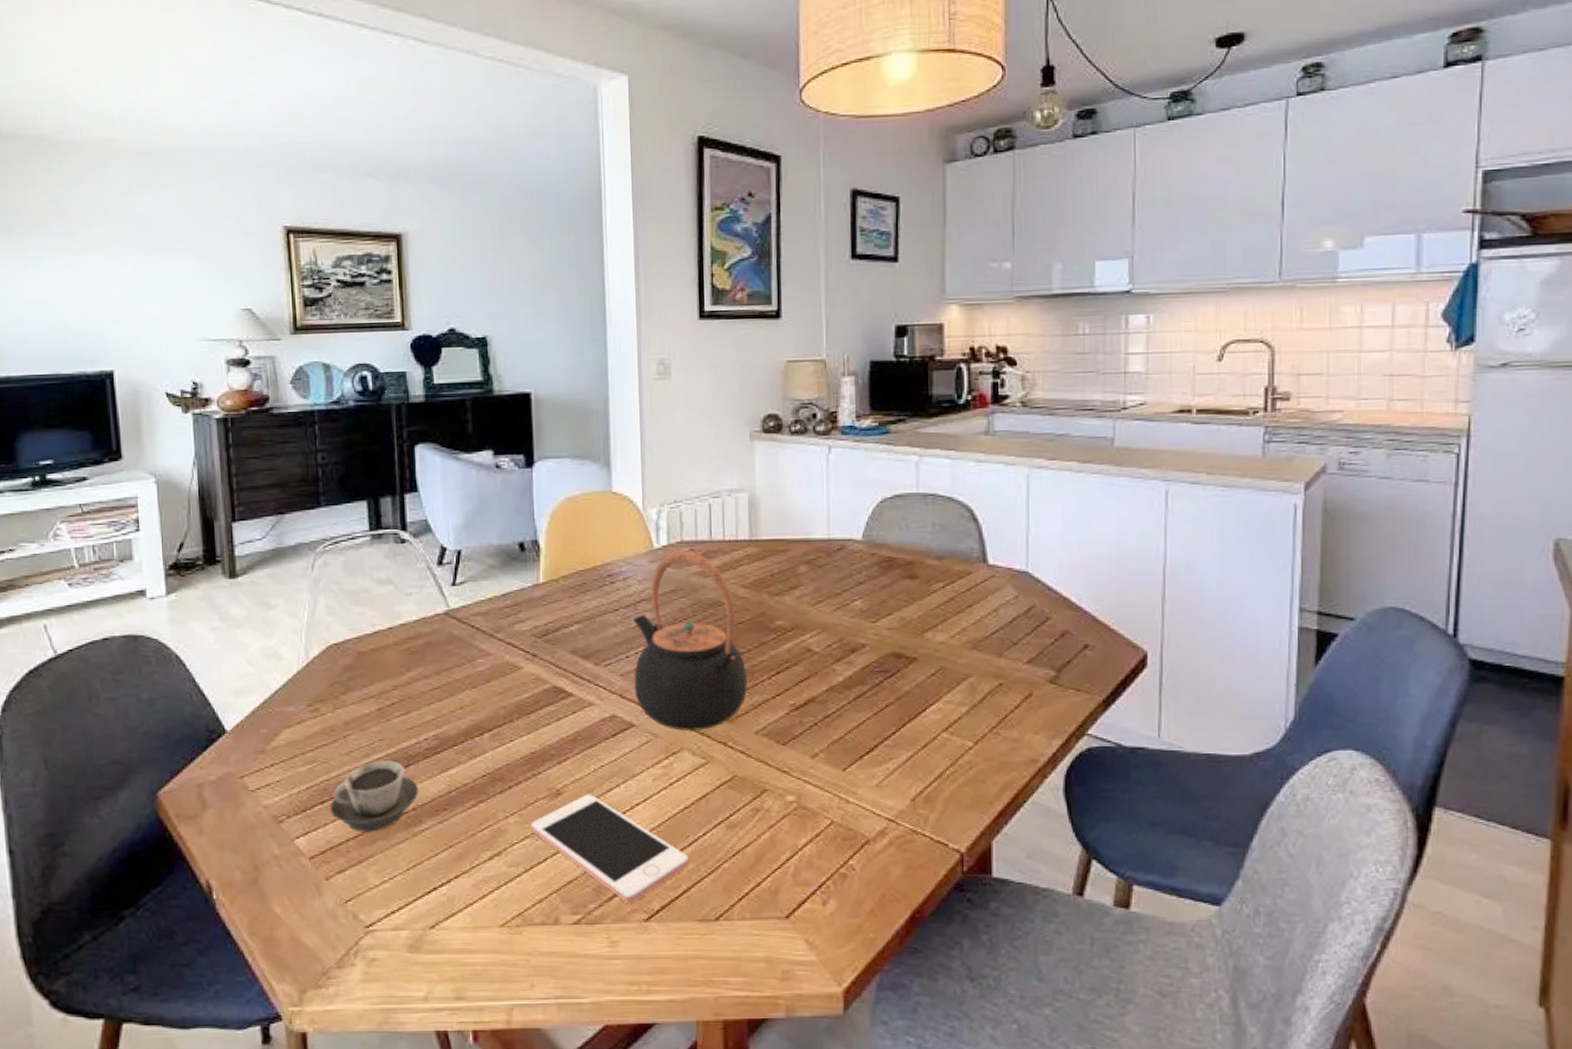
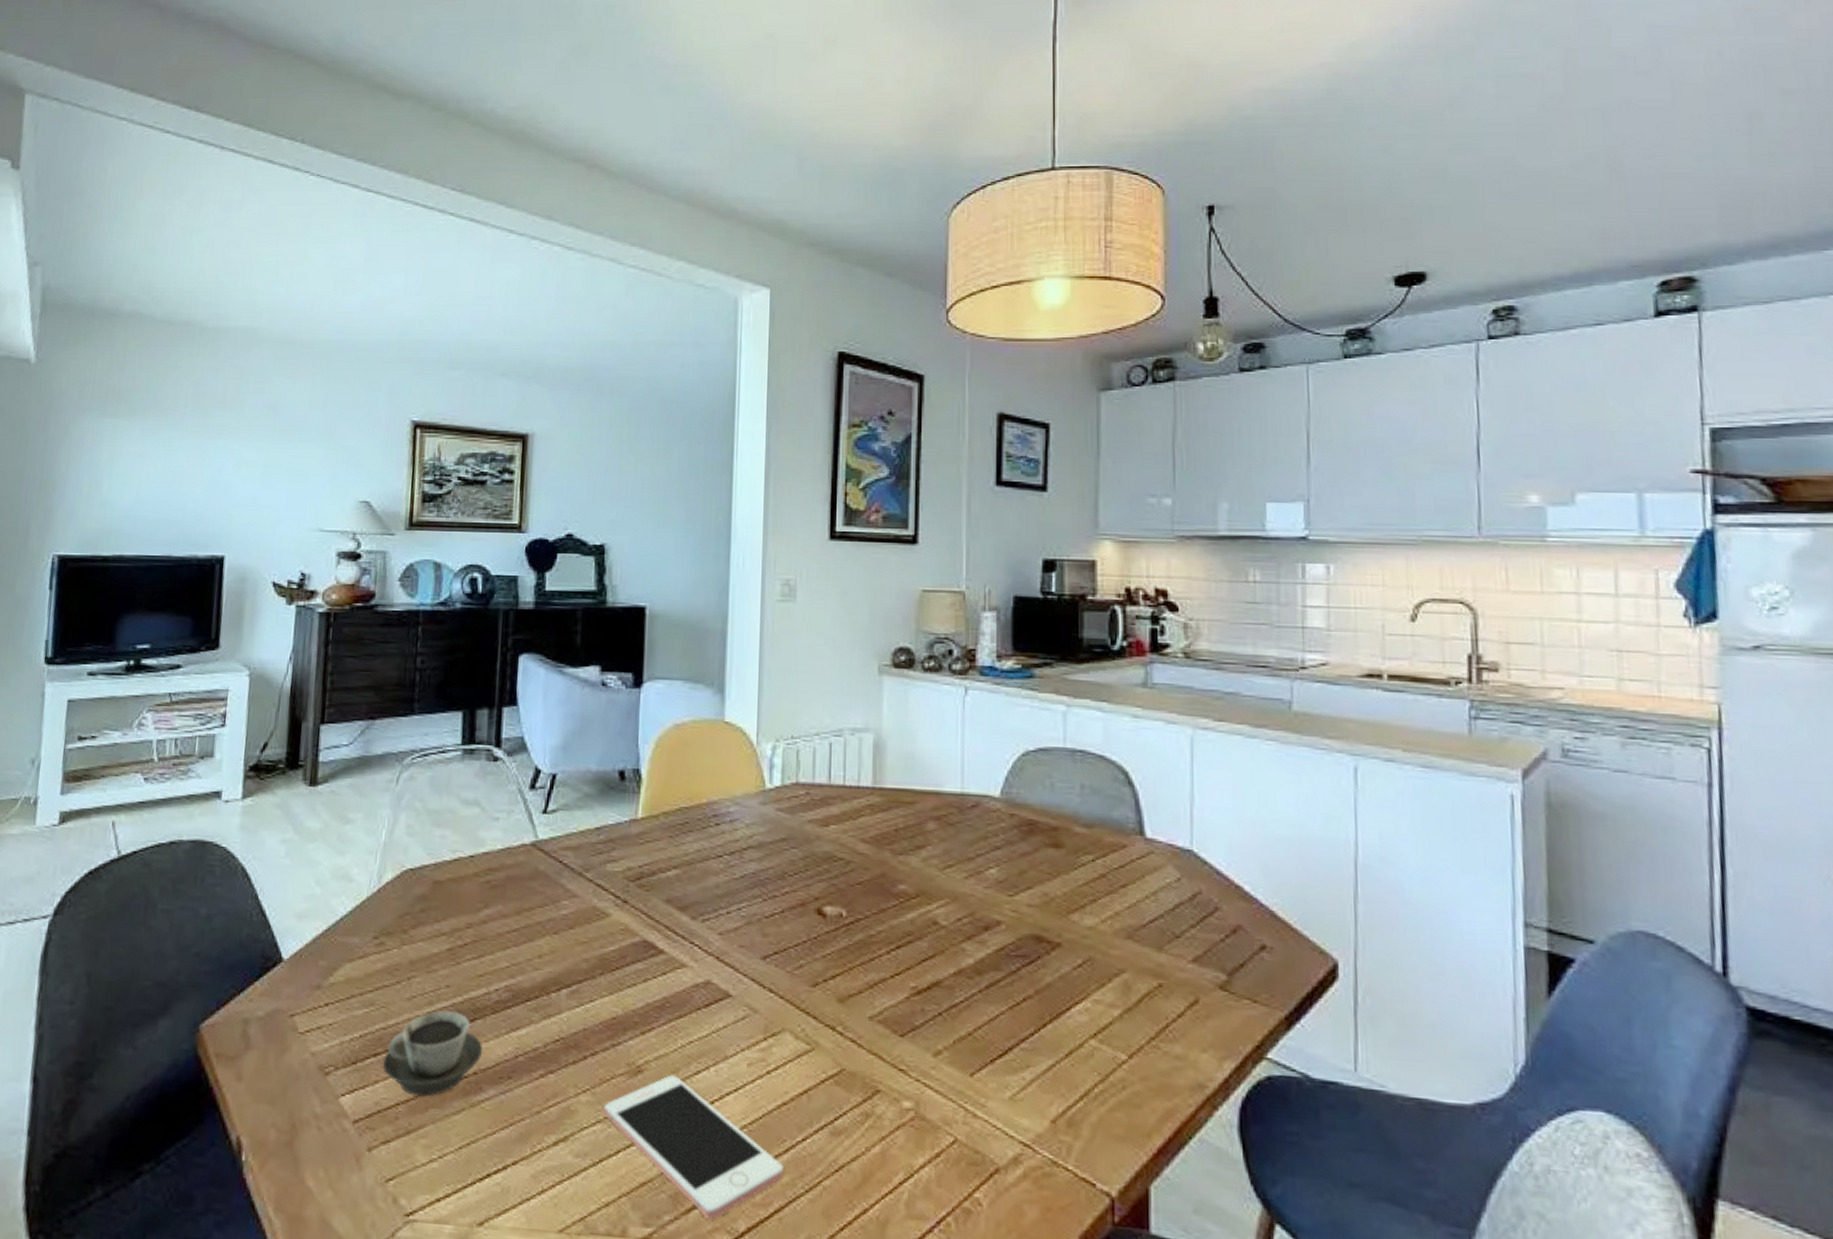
teapot: present [633,549,748,732] -> none [734,792,863,1009]

